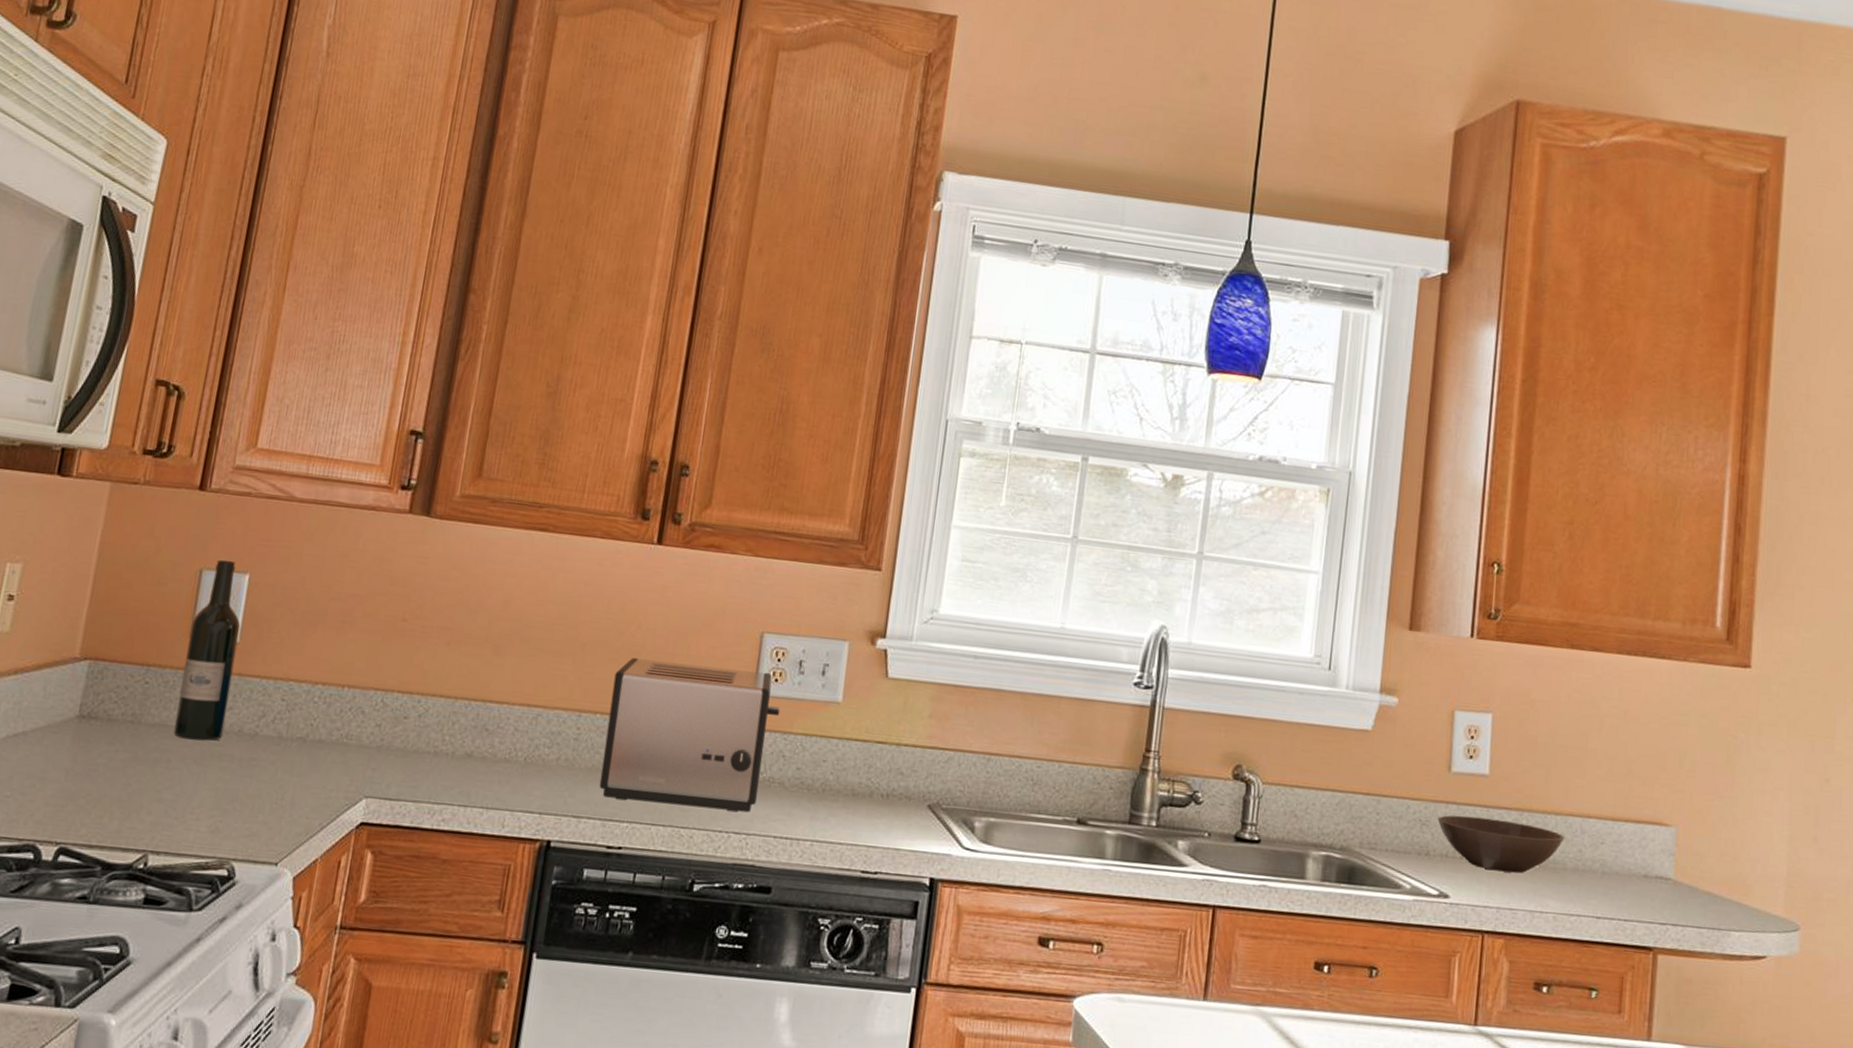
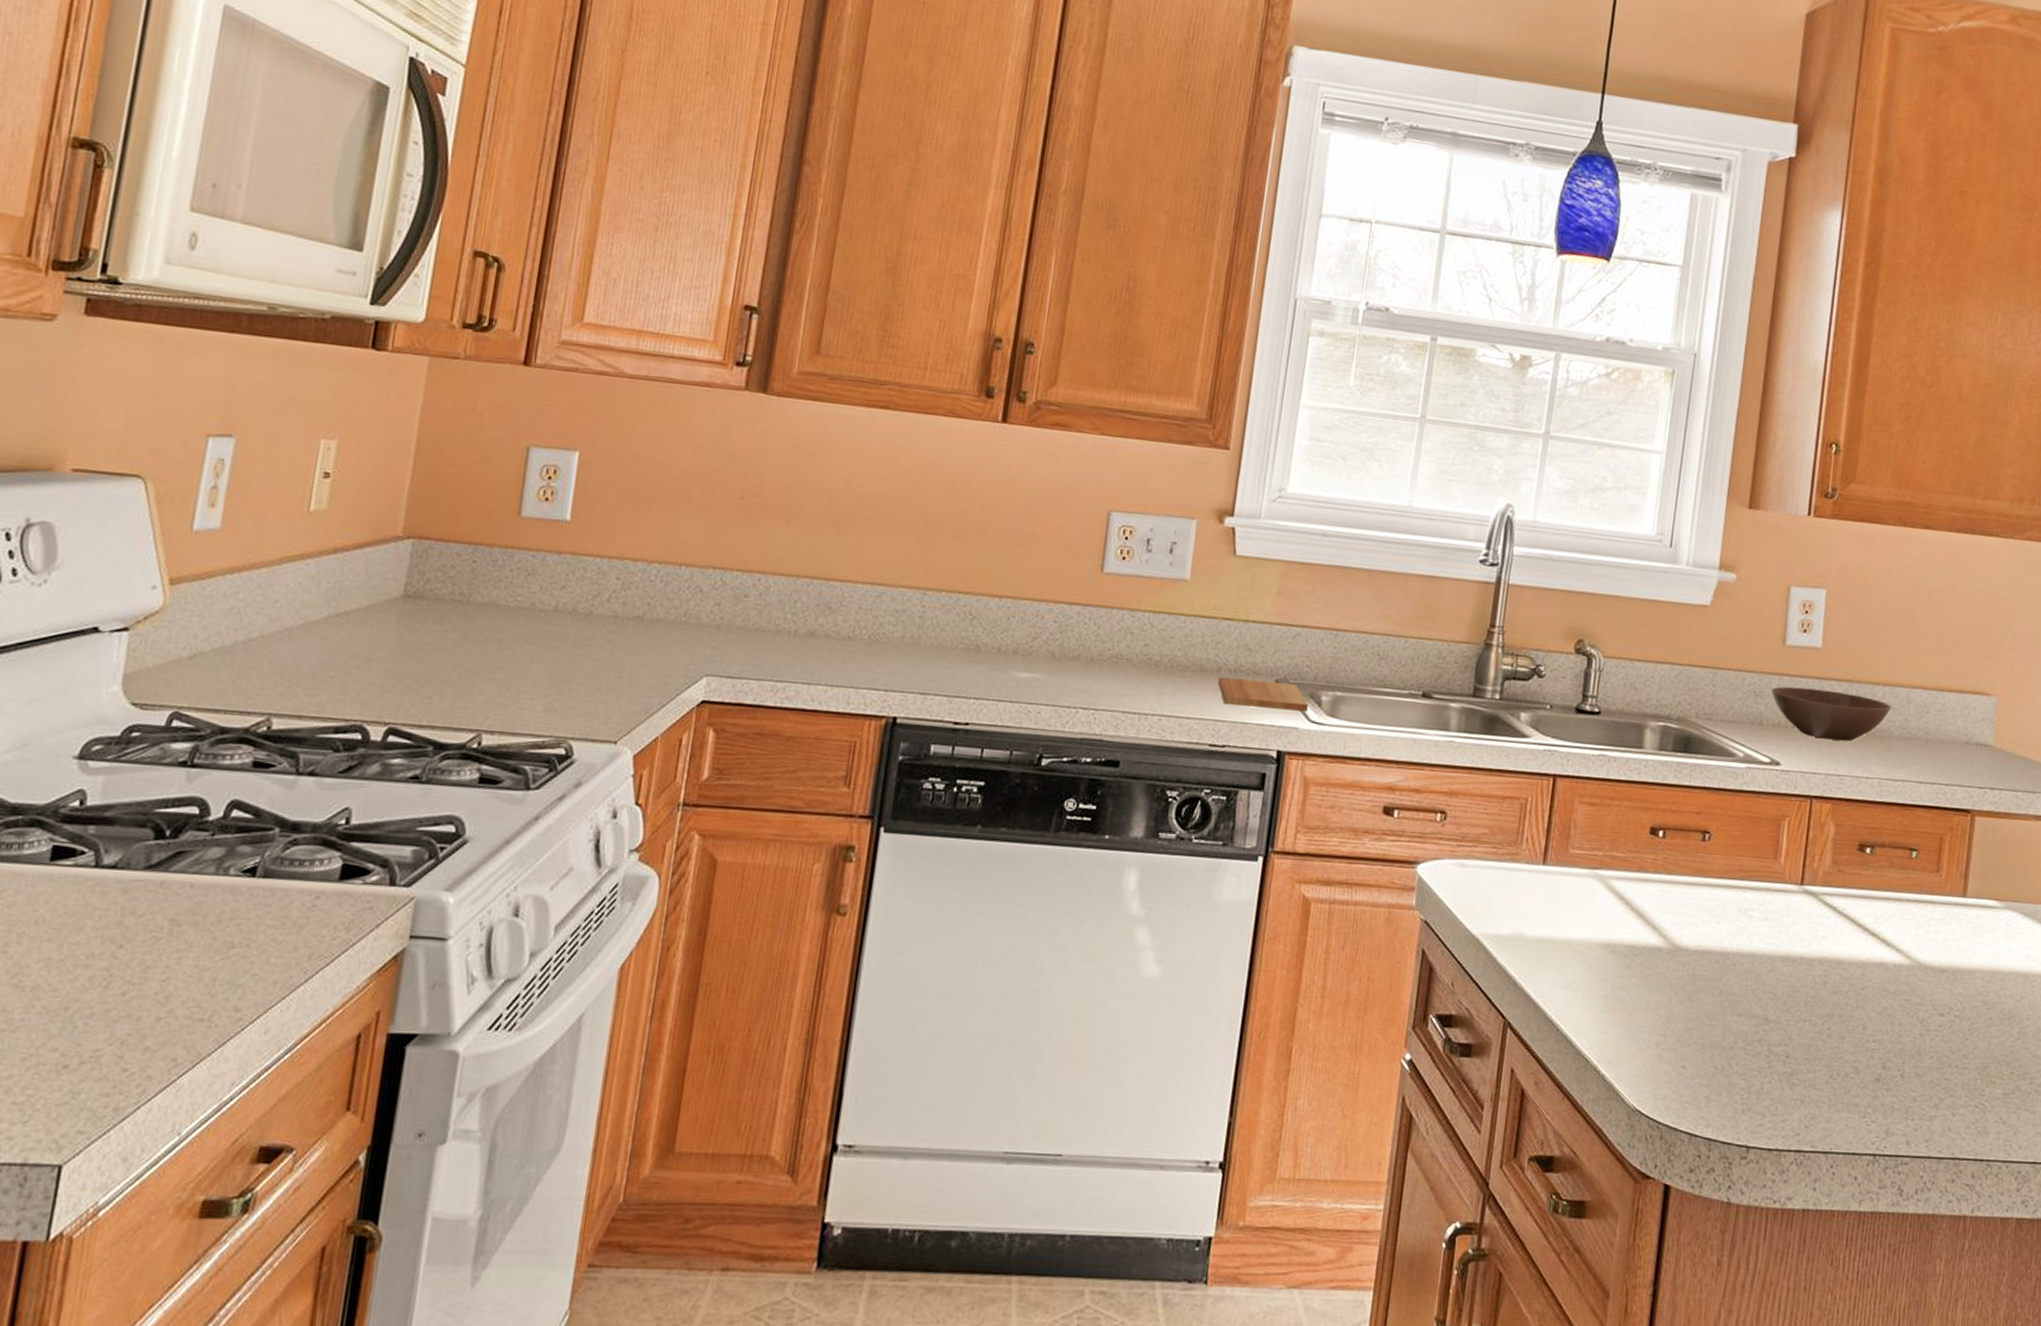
wine bottle: present [173,559,241,742] -> none [504,436,572,621]
toaster: present [599,657,781,813] -> none [945,535,1128,689]
cutting board: none [870,802,962,838] -> present [1218,677,1309,712]

